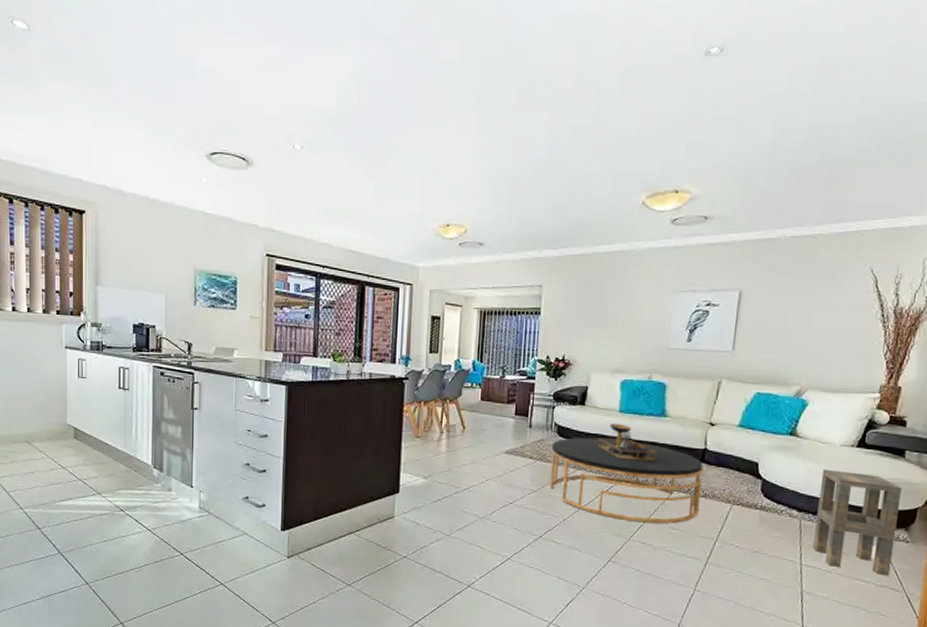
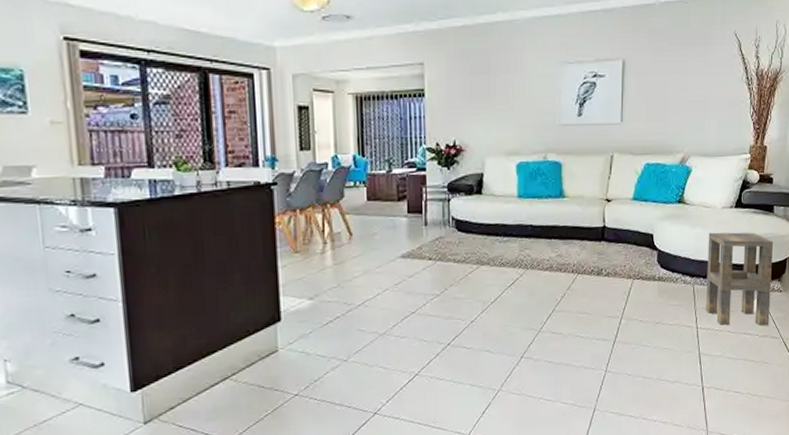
coffee table: present [549,423,704,524] -> none [450,209,604,312]

